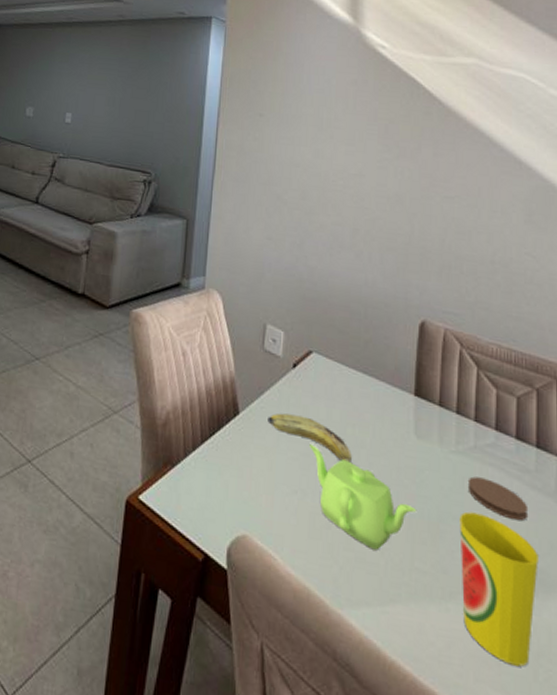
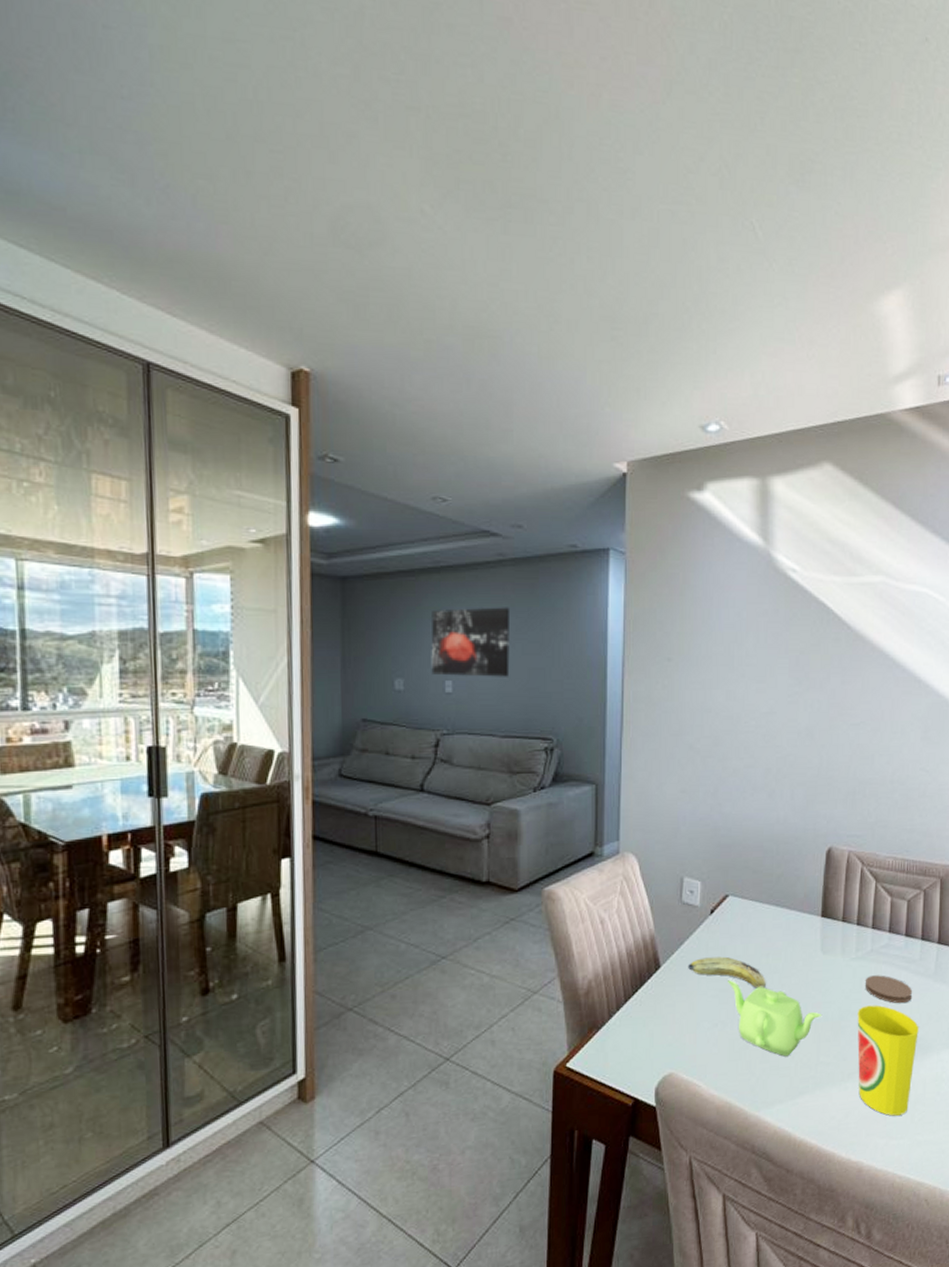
wall art: none [56,55,124,115] -> present [431,607,510,677]

